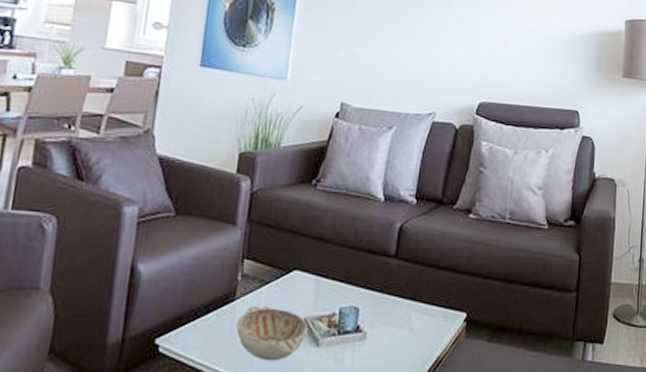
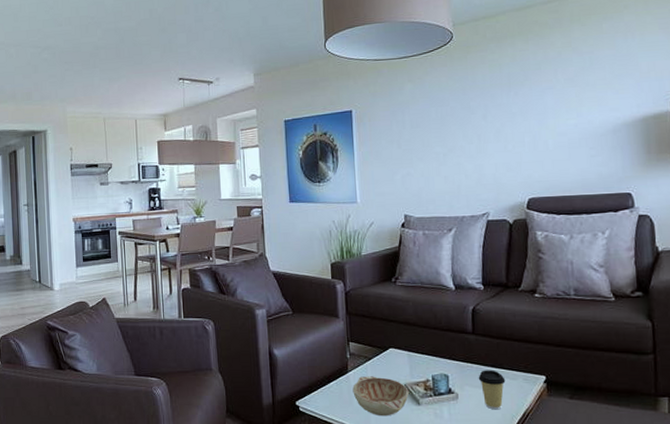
coffee cup: none [392,303,423,354] -> present [478,370,506,410]

